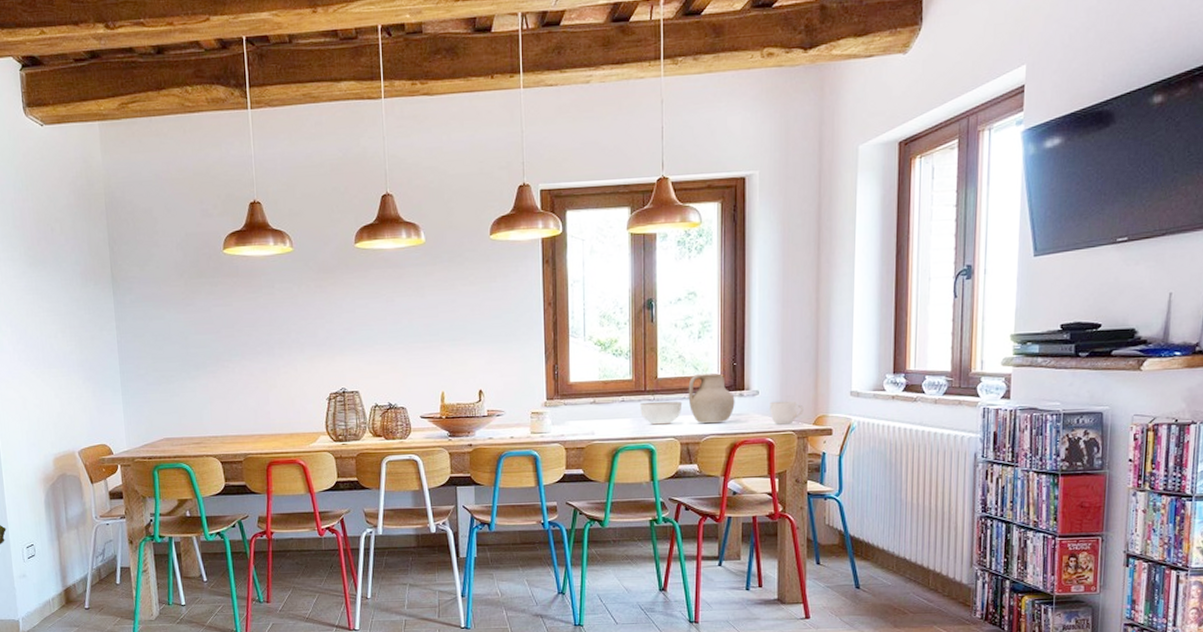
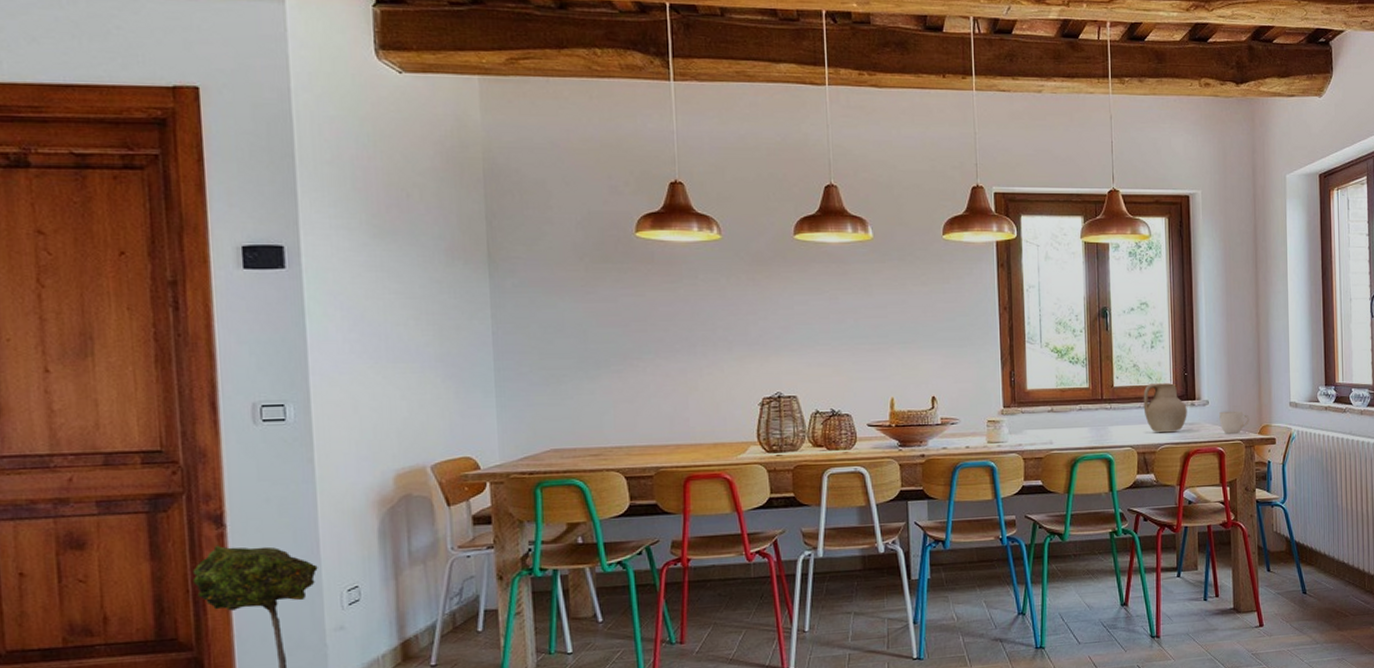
bowl: present [640,401,683,425] -> none [1097,410,1138,434]

